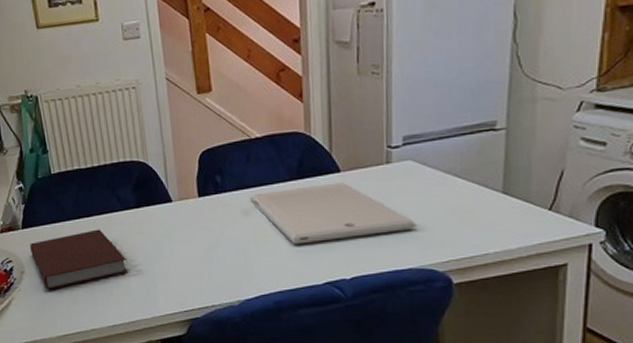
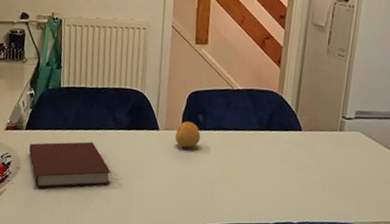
fruit: none [191,185,222,217] -> present [175,121,201,148]
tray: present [249,182,417,245] -> none [223,136,357,190]

